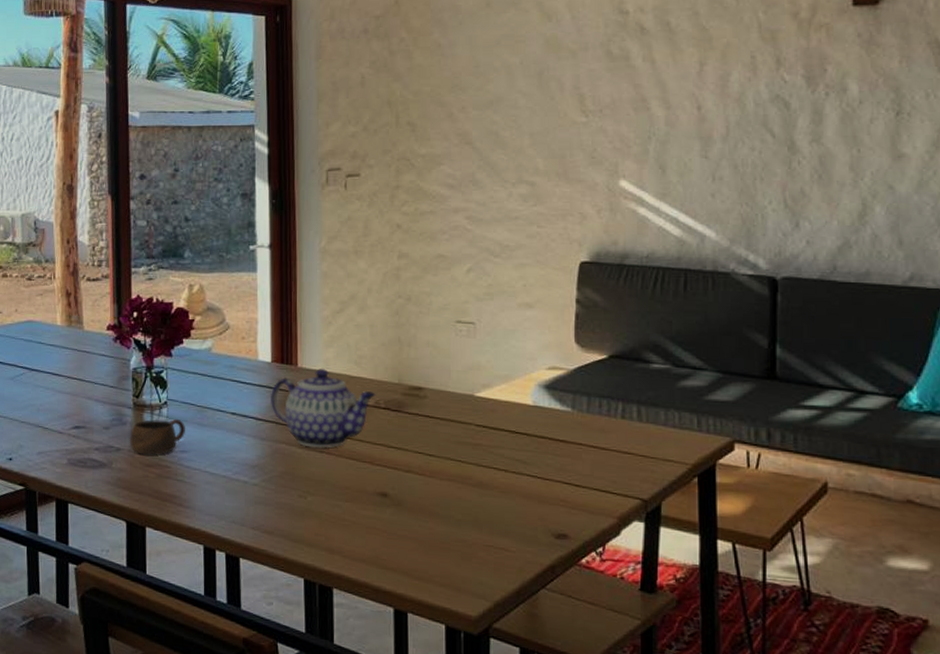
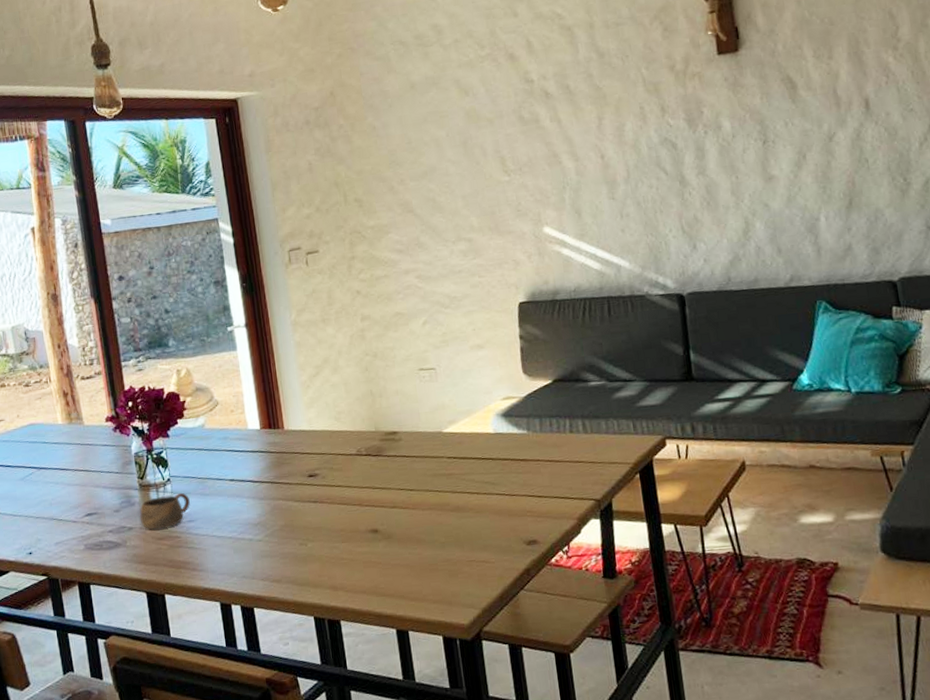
teapot: present [271,367,376,449] -> none [263,427,357,500]

